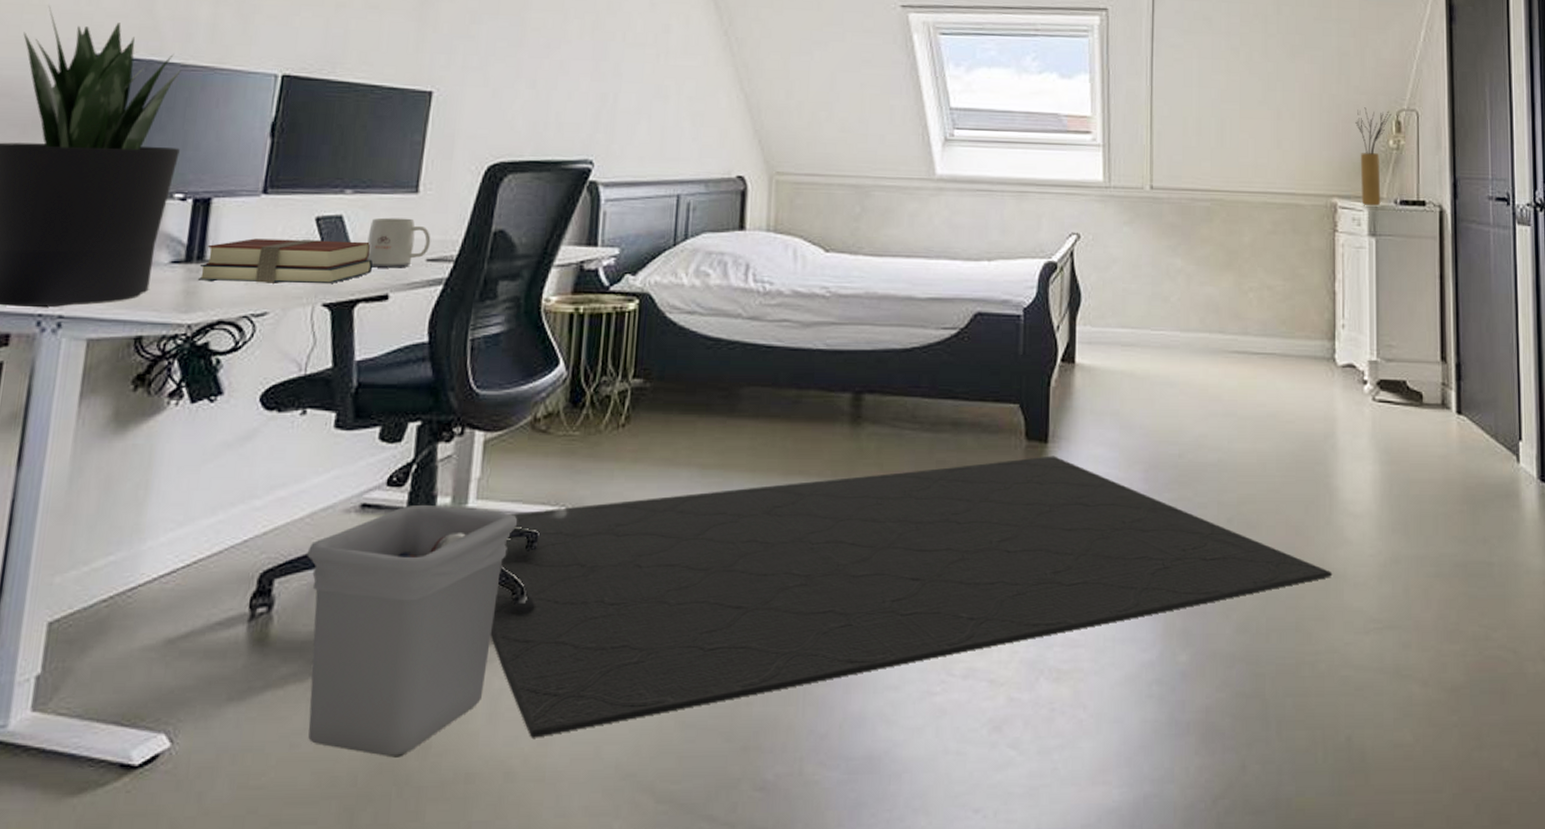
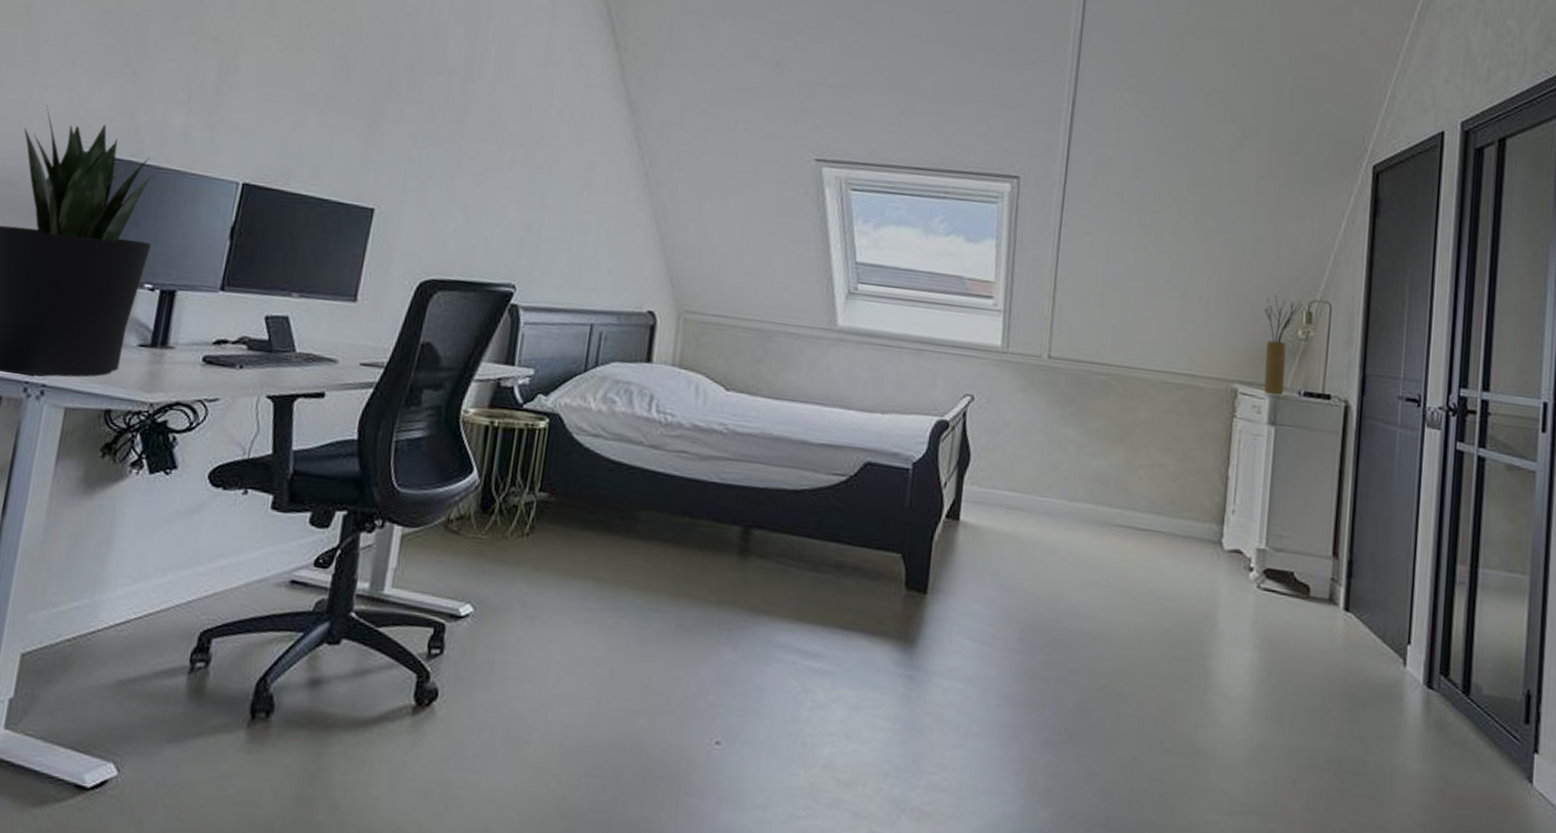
books: present [197,238,373,285] -> none [160,330,313,379]
recycling bin: present [307,504,518,758] -> none [234,586,427,811]
mug: present [367,217,431,268] -> none [308,321,366,370]
rug: present [490,456,1333,738] -> none [396,603,1201,810]

